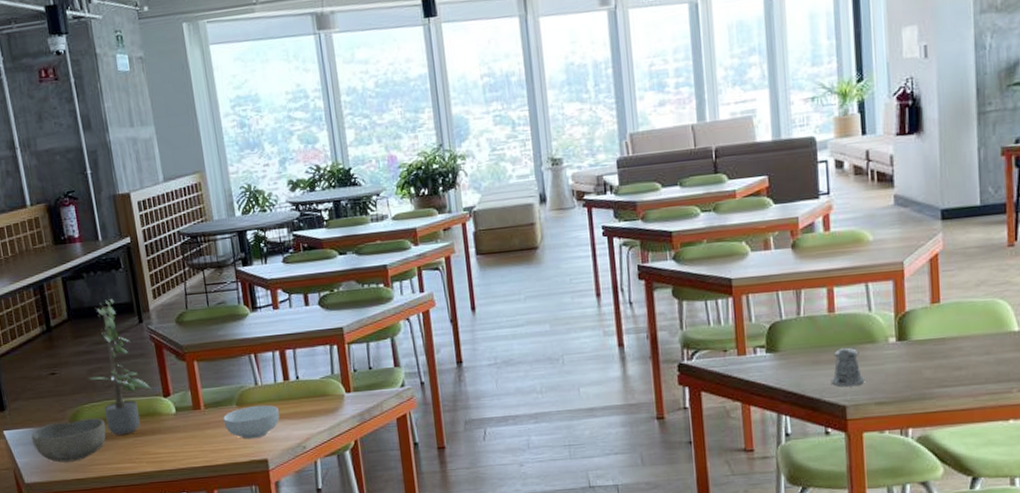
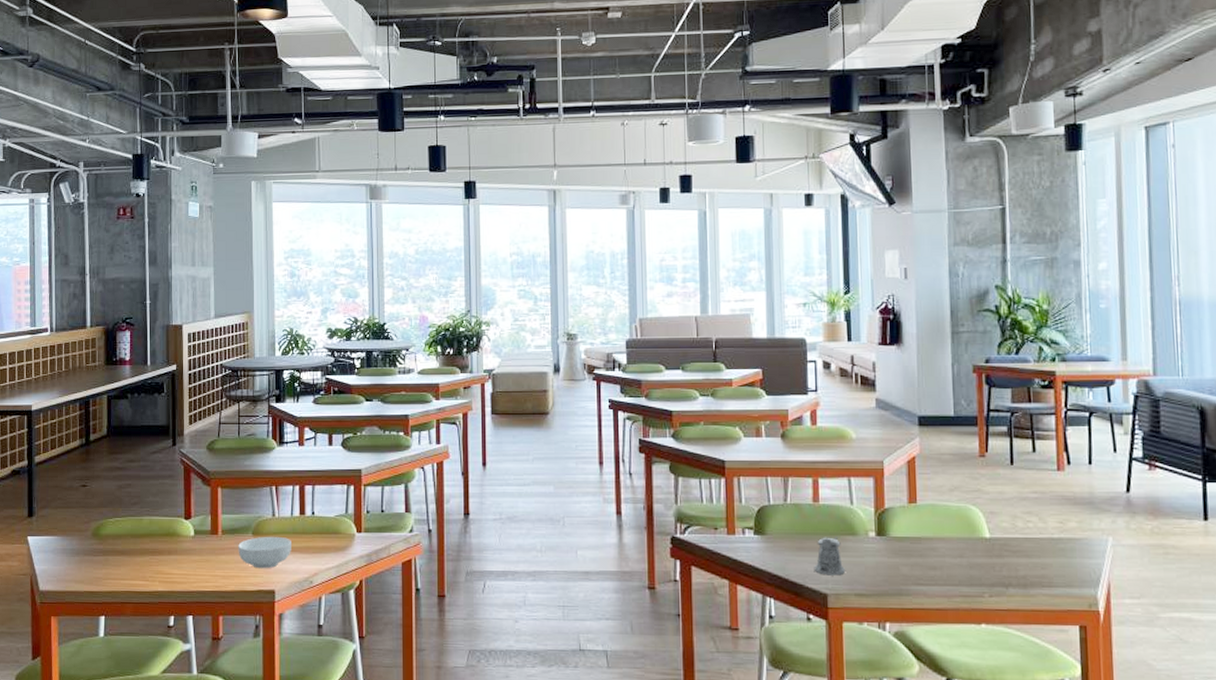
bowl: present [31,418,106,463] -> none [53,533,126,574]
potted plant: present [89,296,153,436] -> none [117,418,175,552]

